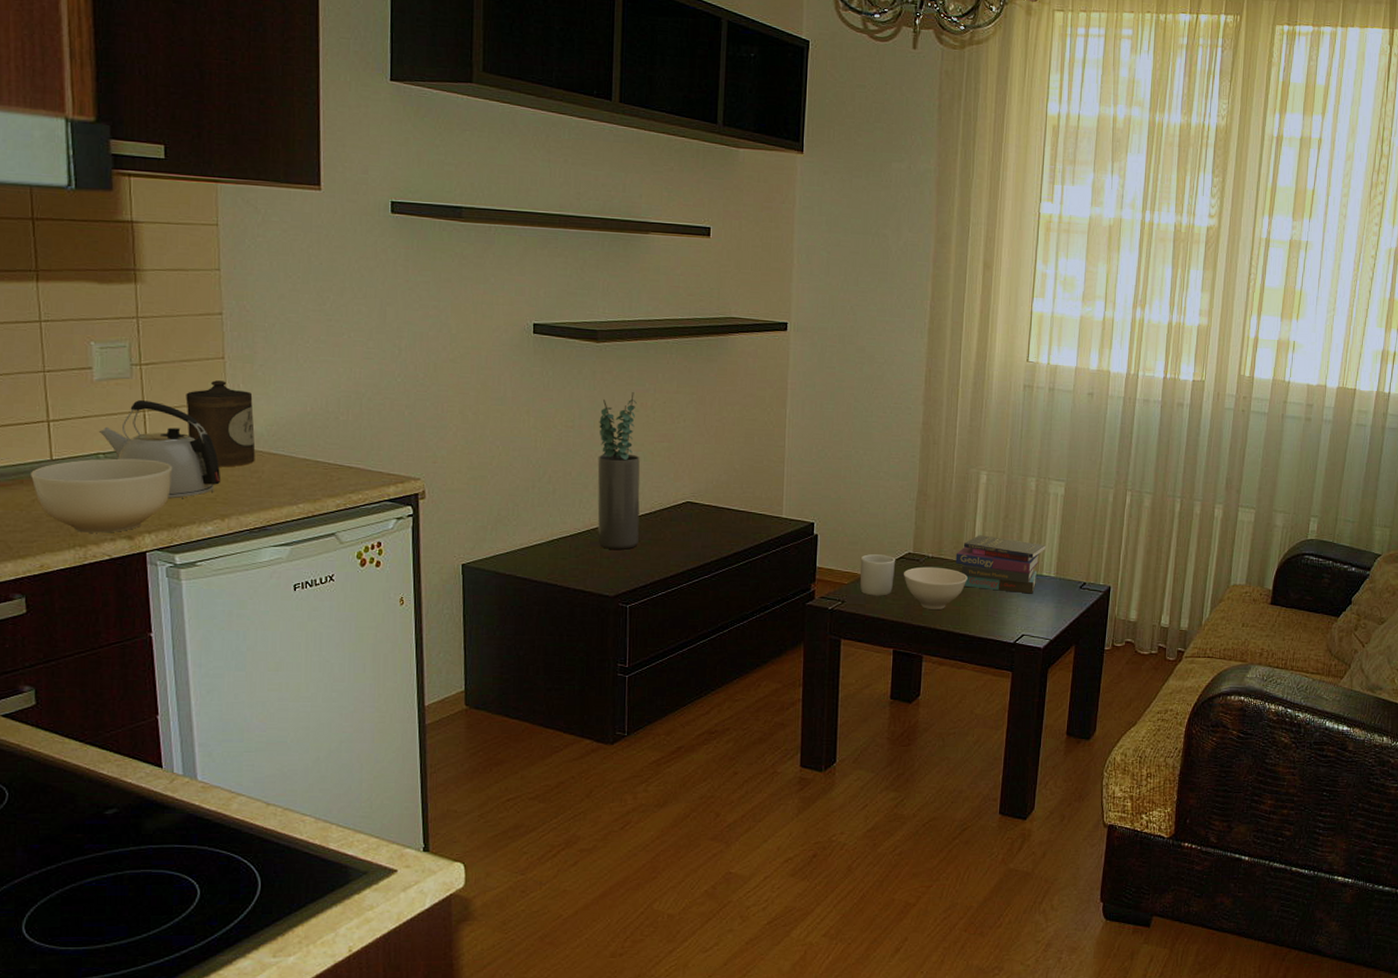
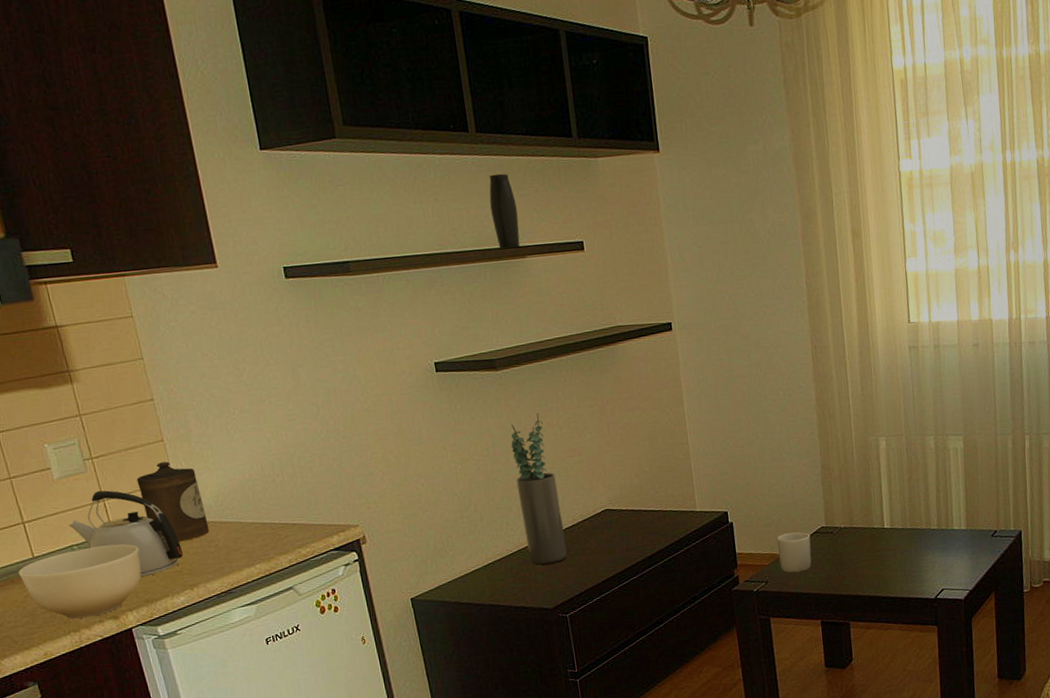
vase: none [620,146,648,223] -> present [489,173,520,249]
bowl: present [904,566,968,610] -> none [820,536,882,578]
books: present [955,535,1046,594] -> none [867,499,953,552]

